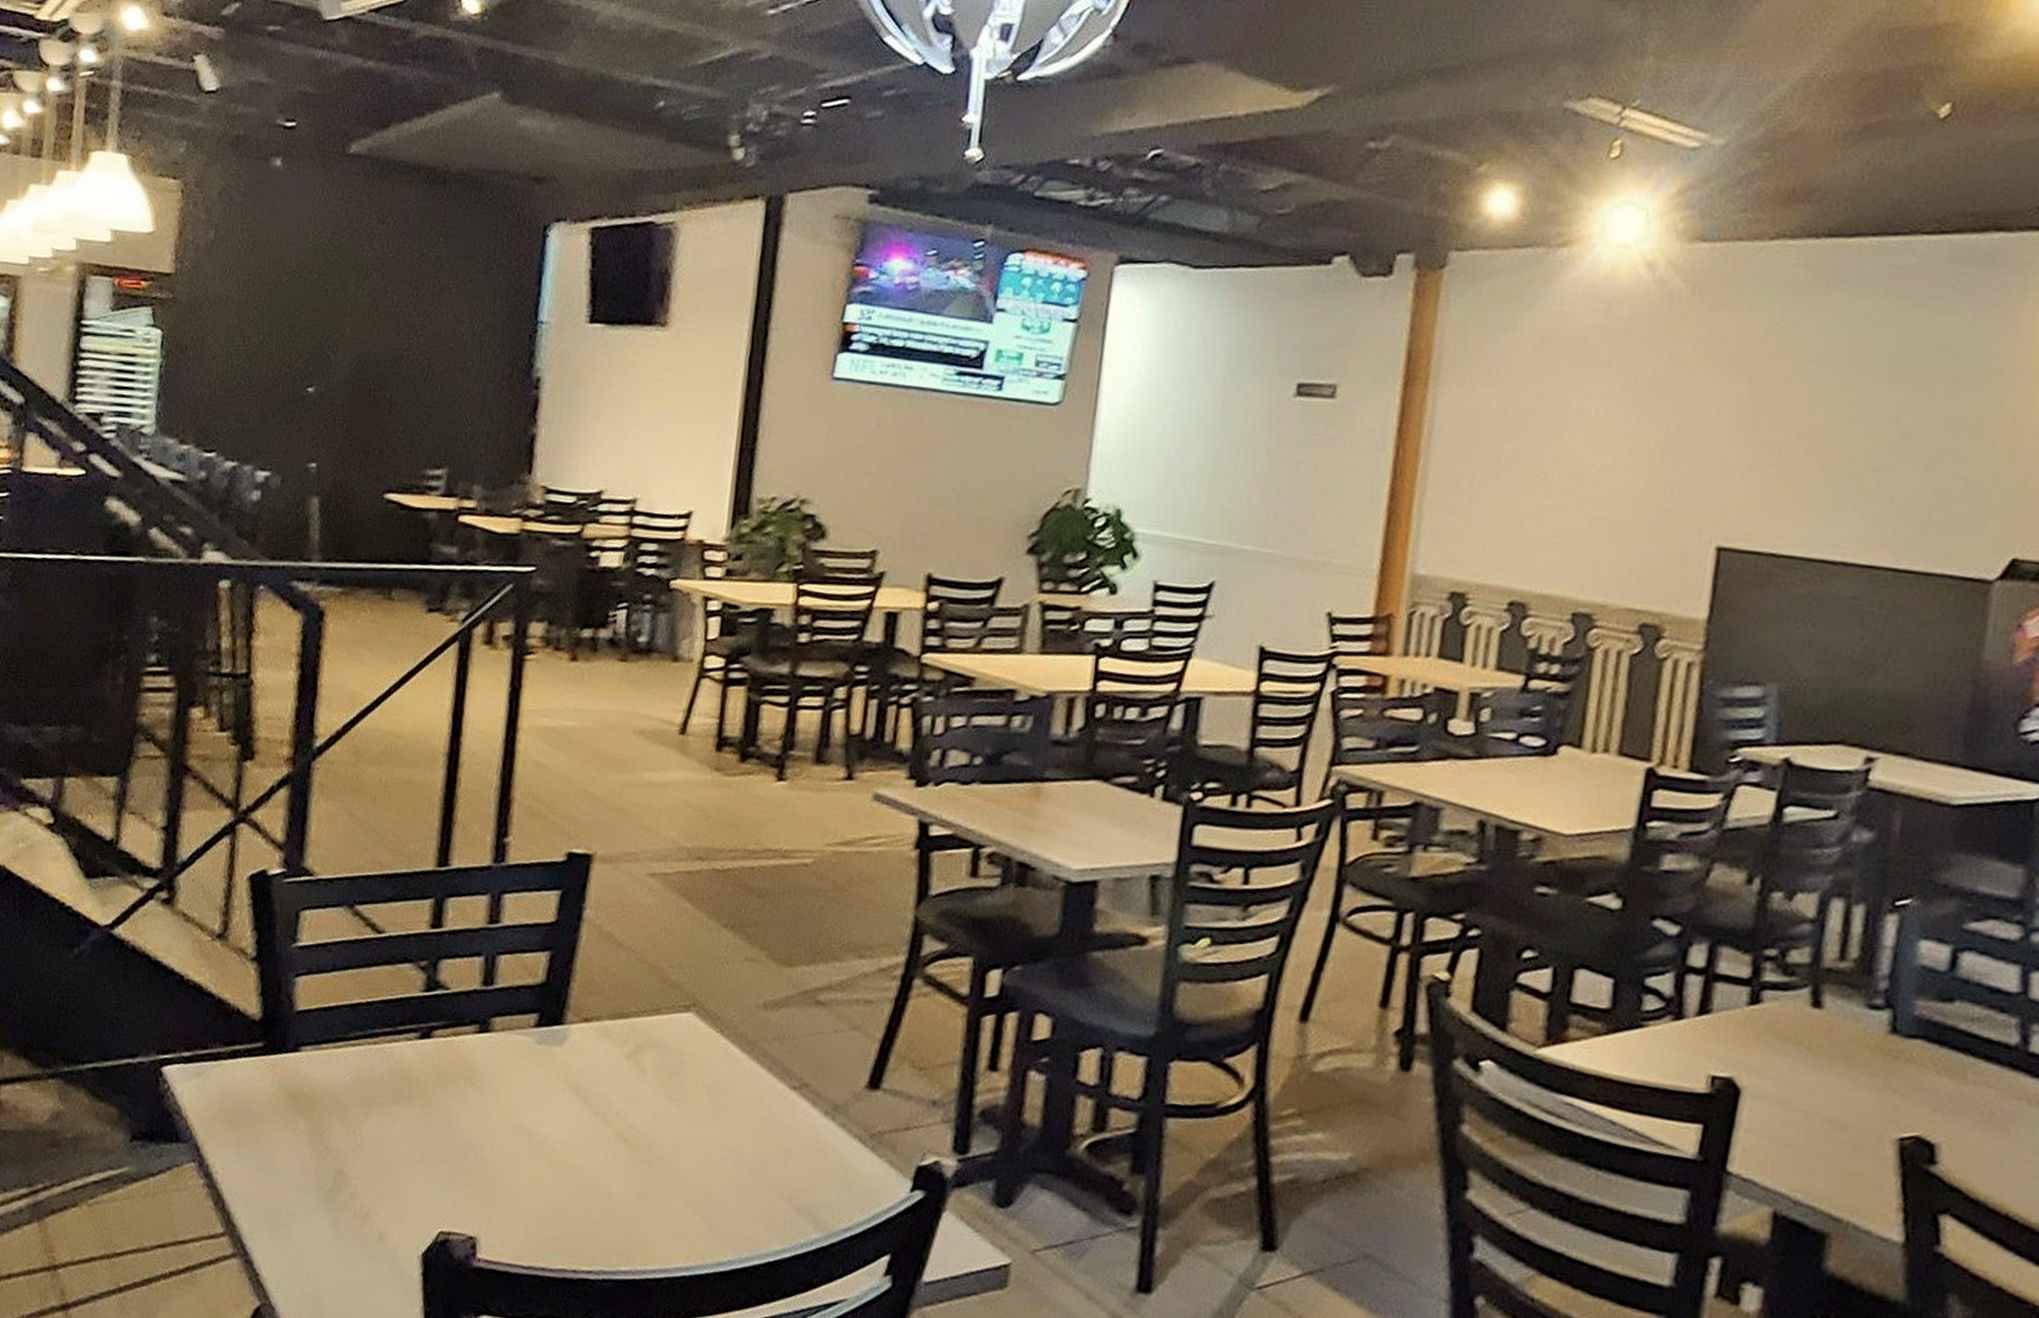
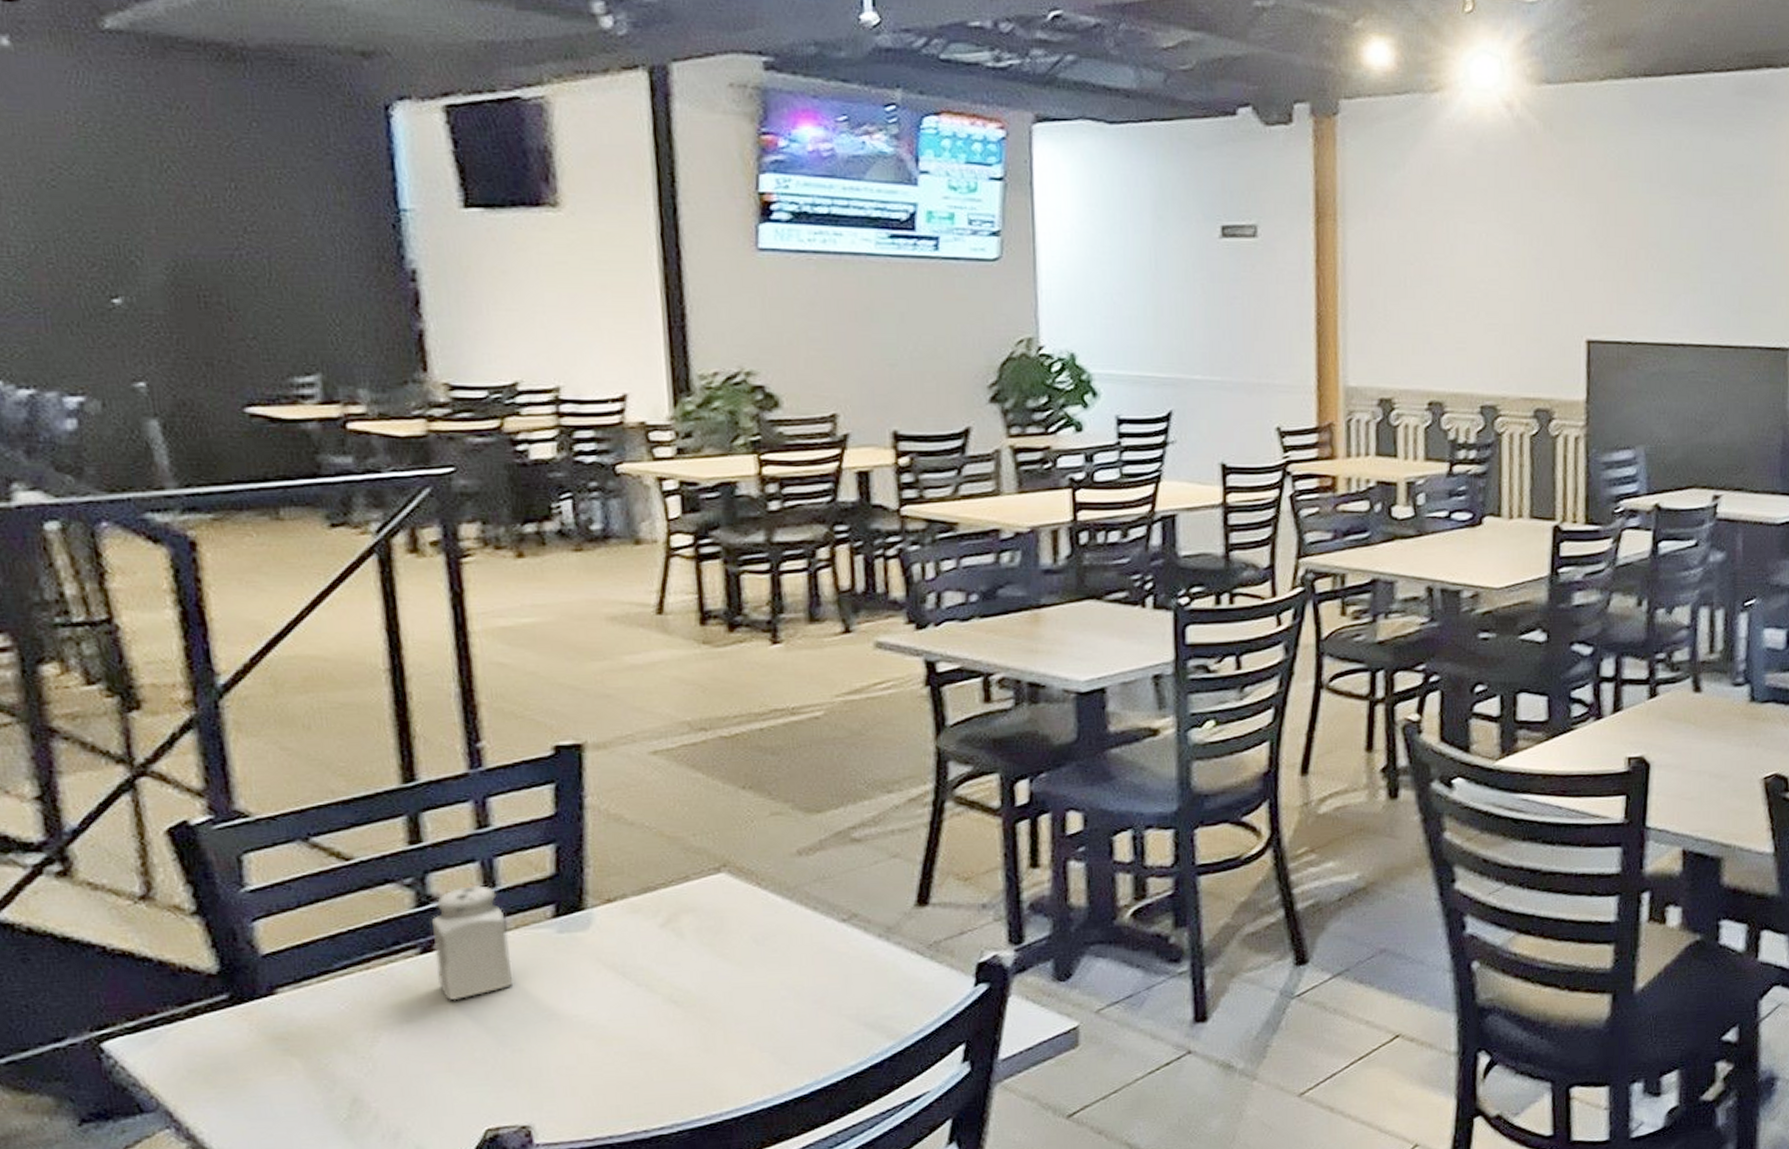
salt shaker: none [428,978,496,1093] -> present [431,885,513,1001]

